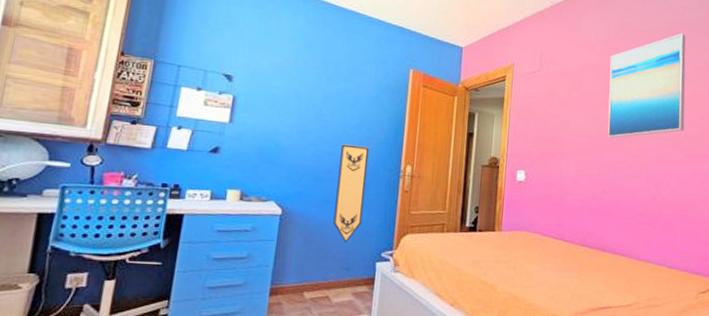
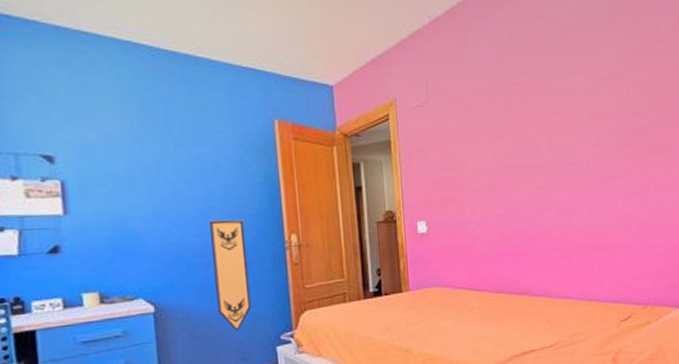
wall art: present [608,33,686,139] -> none [504,39,592,172]

